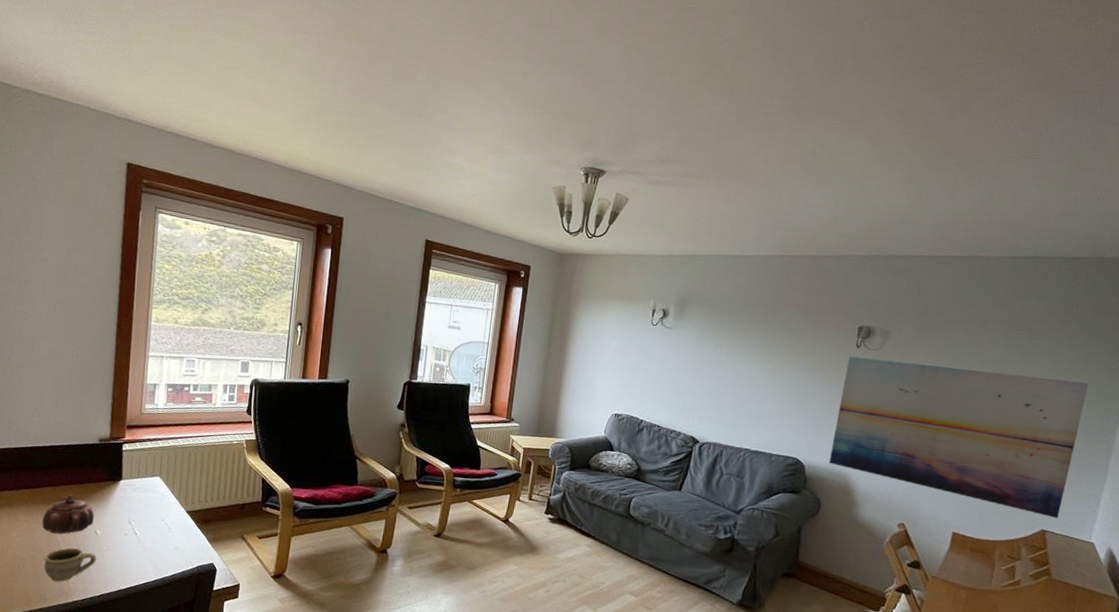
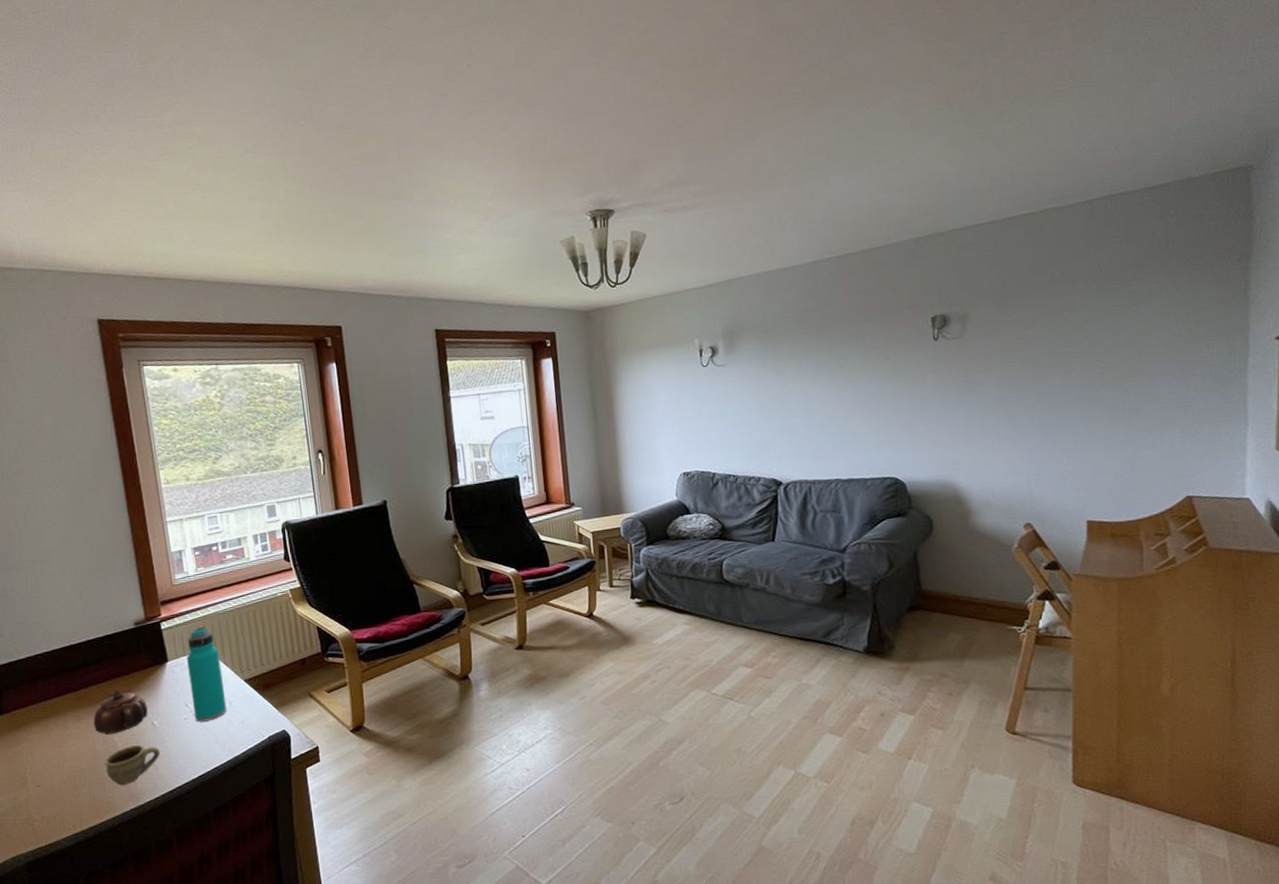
water bottle: none [135,456,170,541] -> present [187,627,227,722]
wall art: present [828,356,1089,518] -> none [927,321,1205,481]

